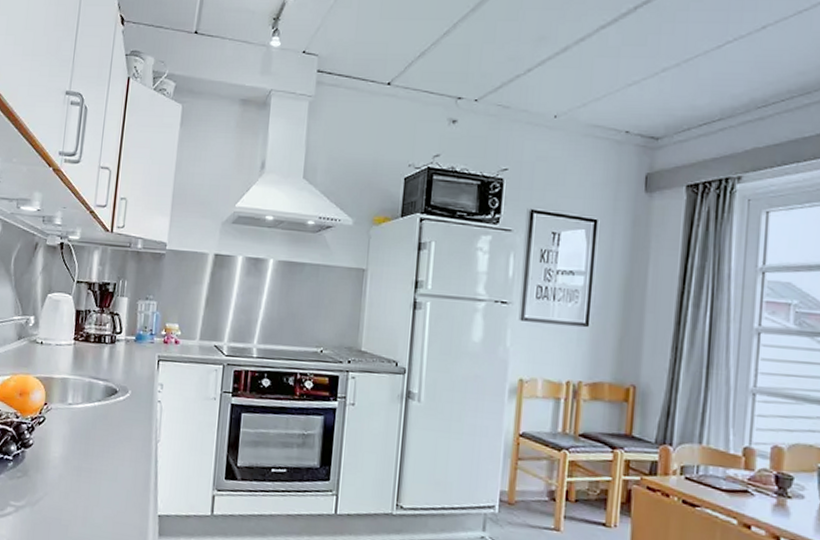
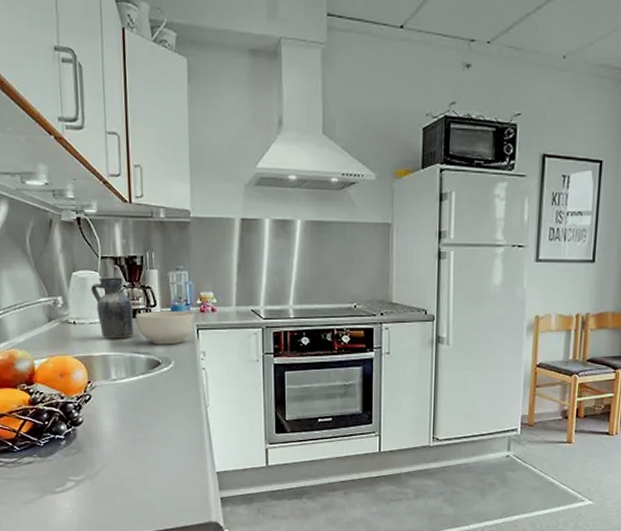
ceramic jug: none [62,300,99,364] -> present [91,276,134,339]
bowl: none [100,338,159,374] -> present [135,310,196,345]

